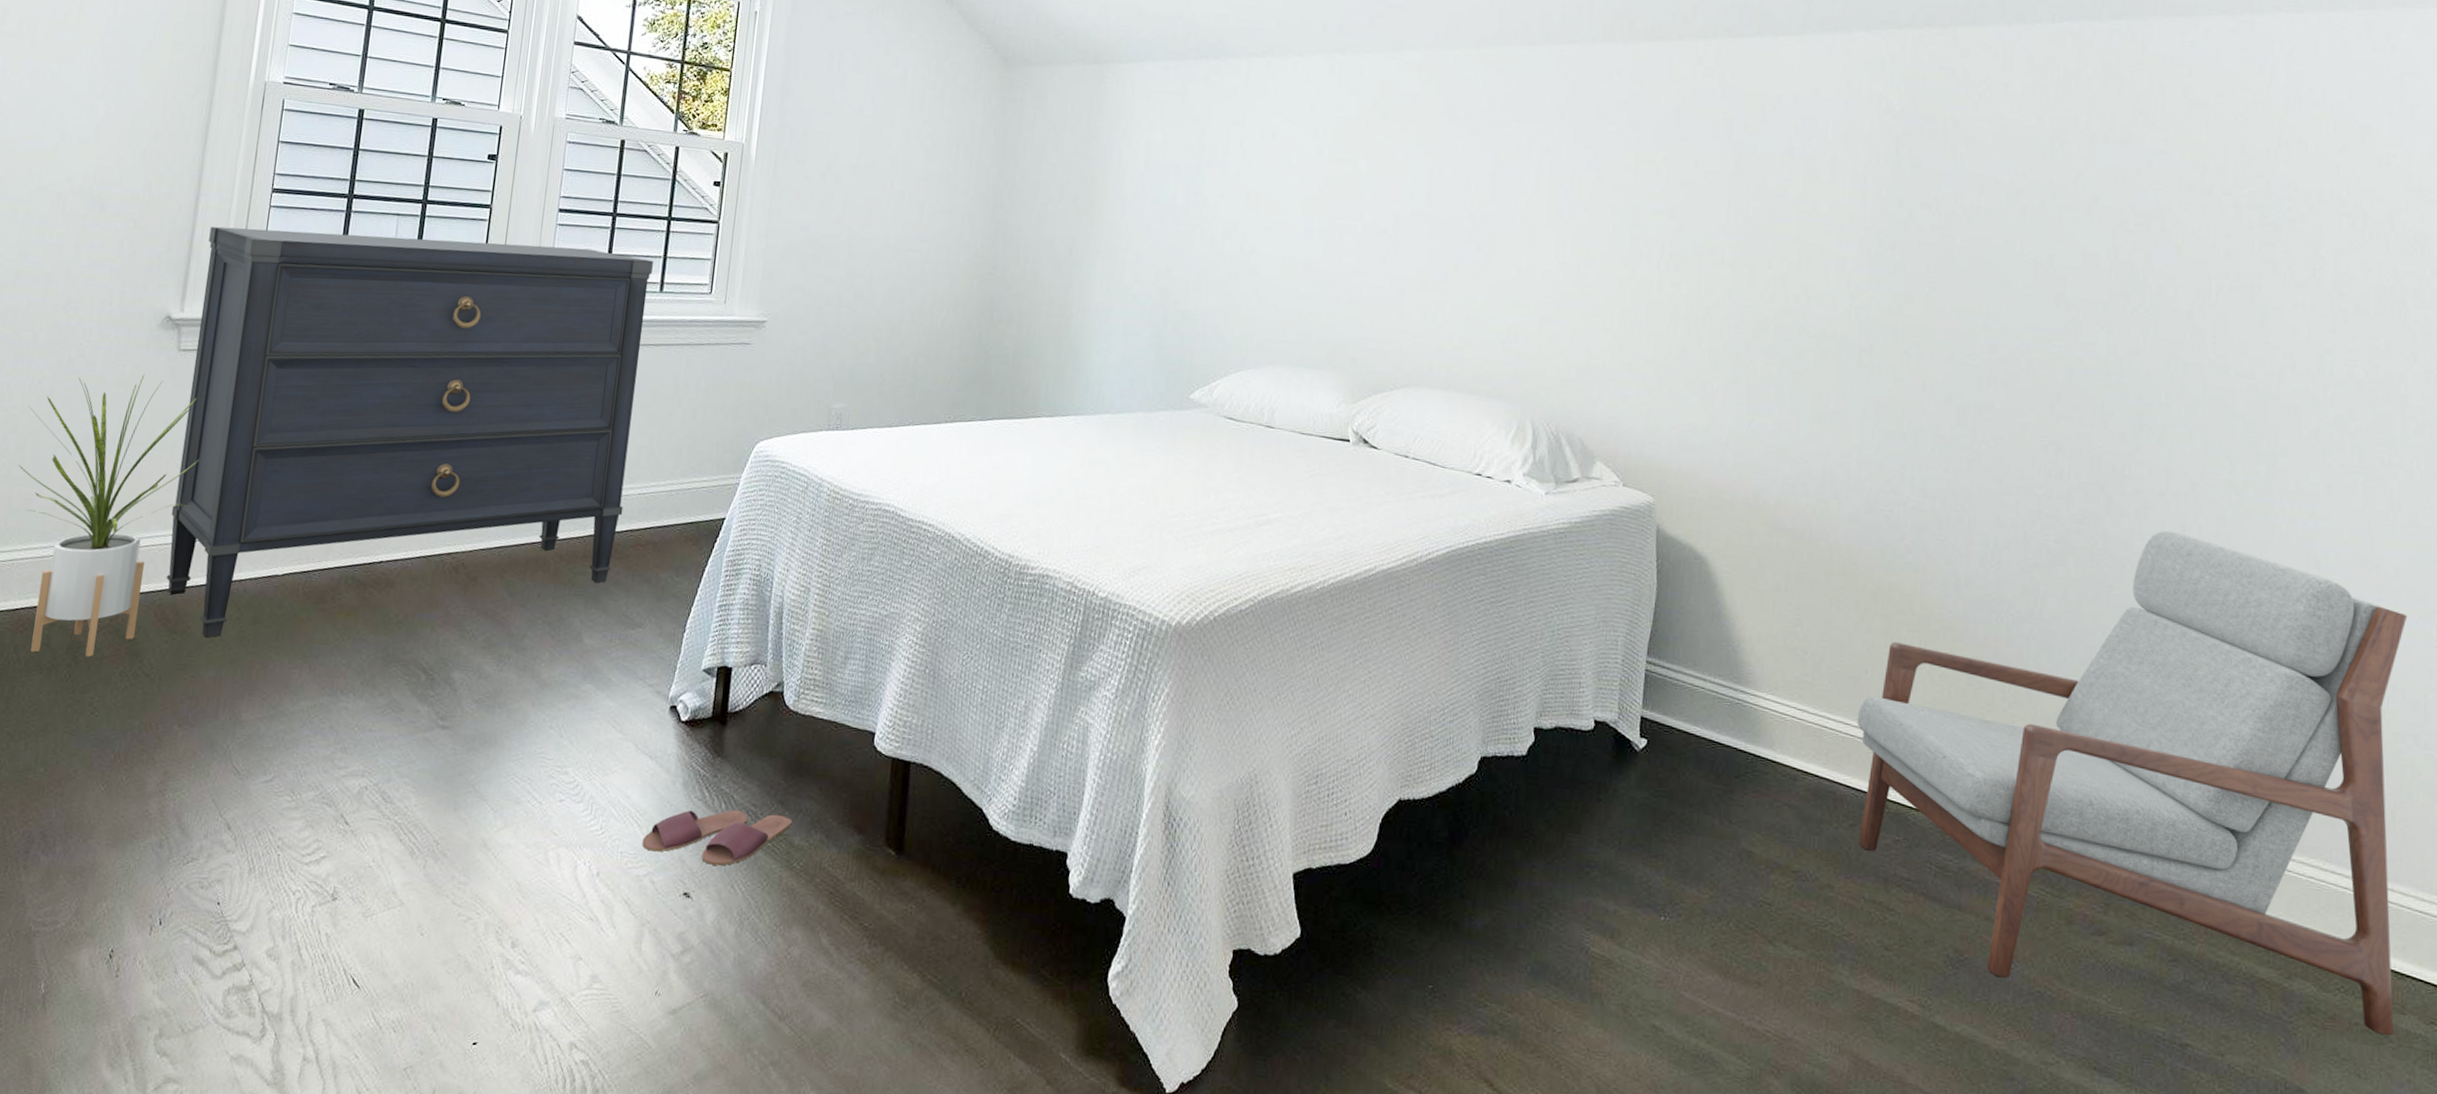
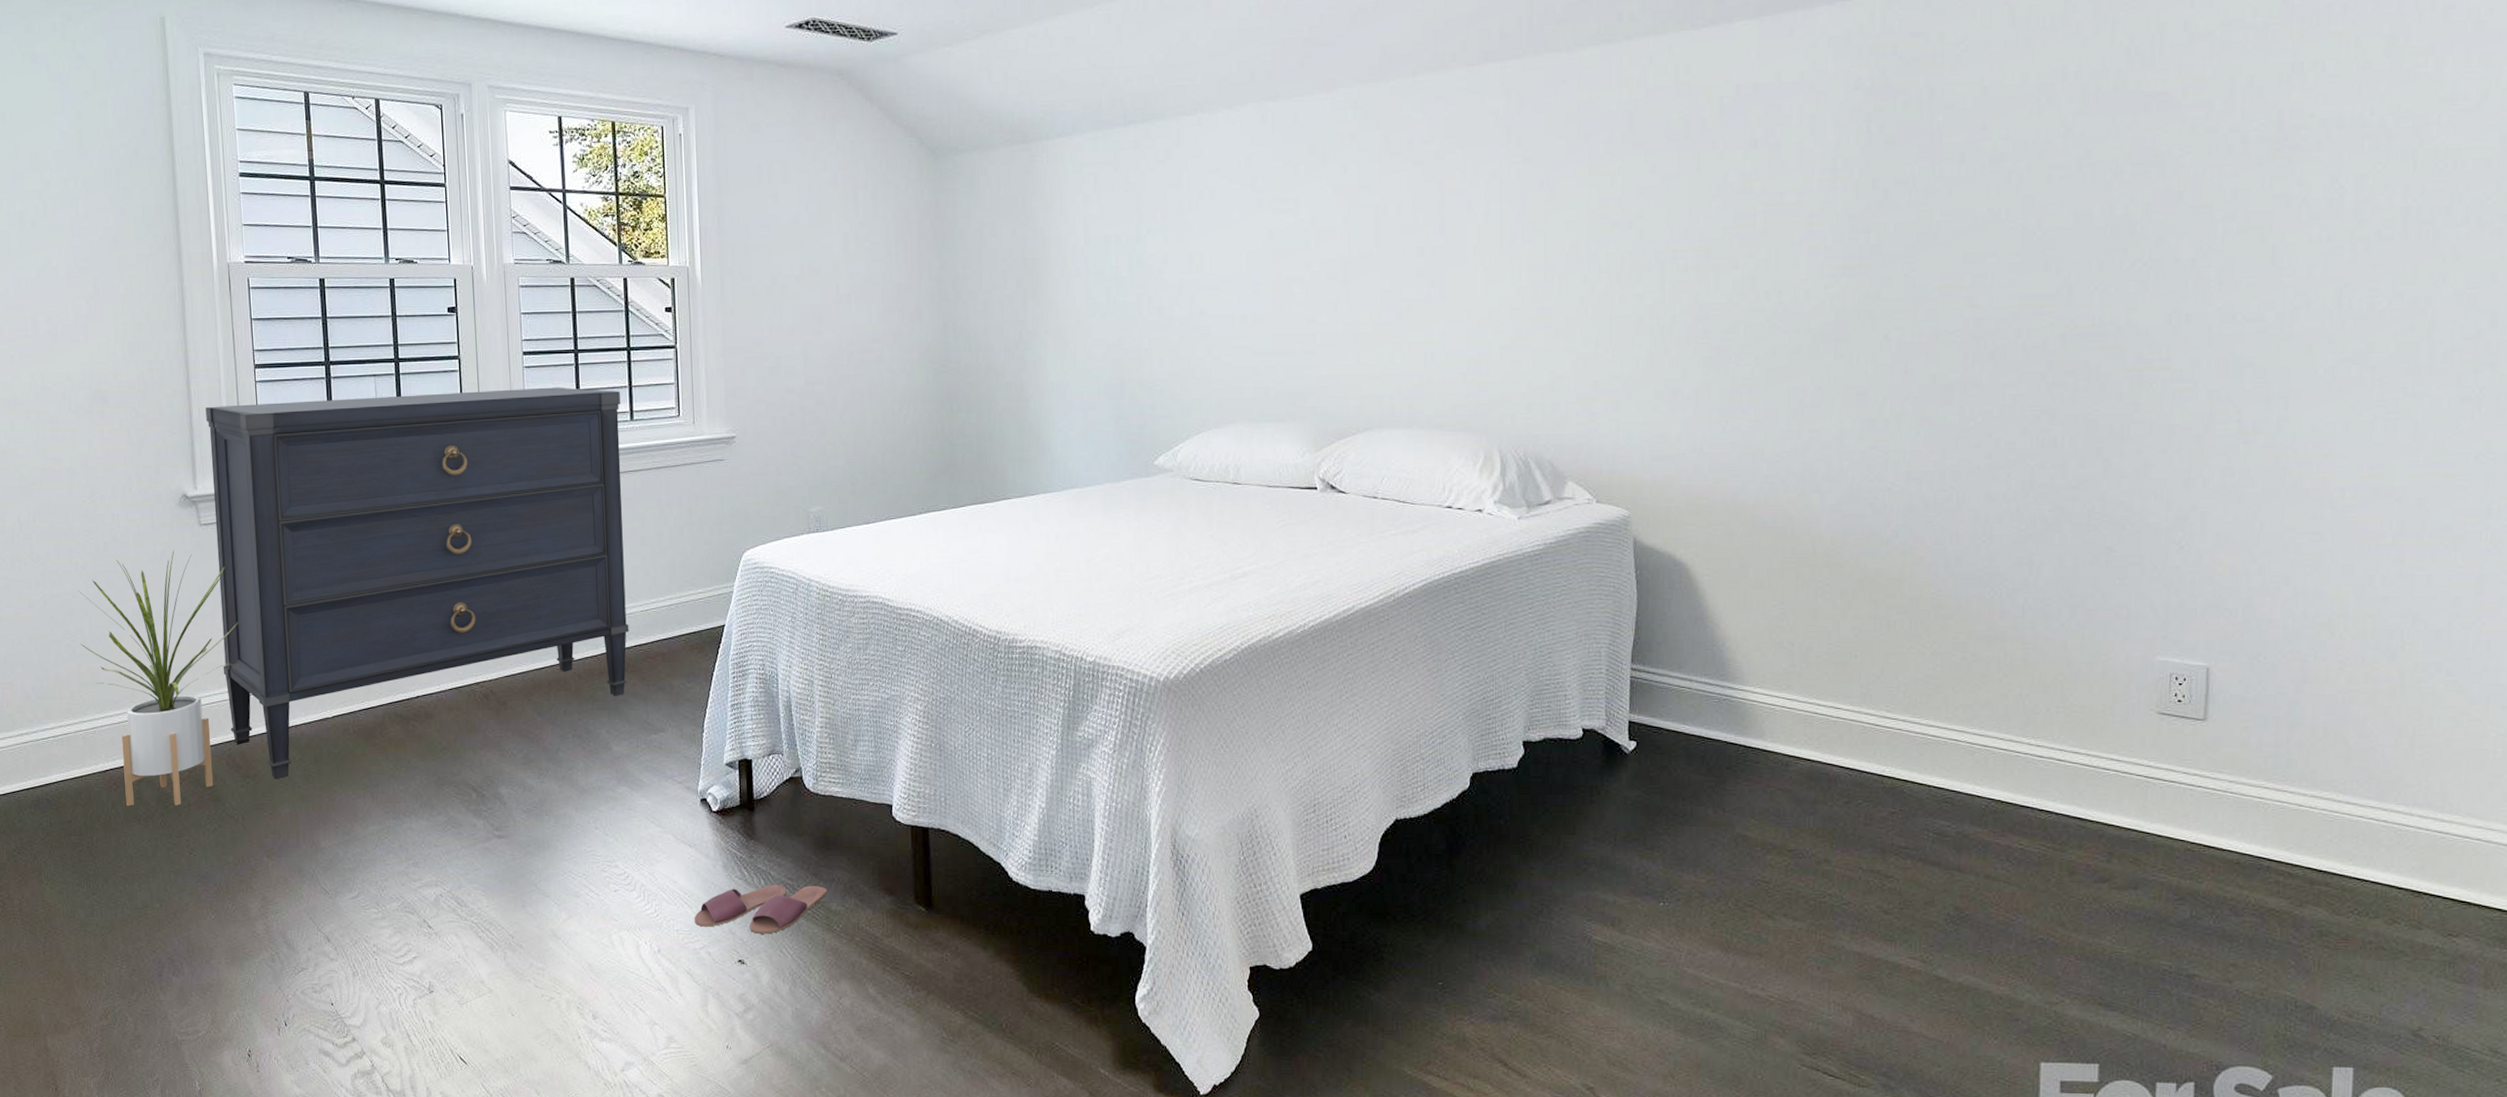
armchair: present [1857,530,2408,1035] -> none [1848,487,2431,950]

